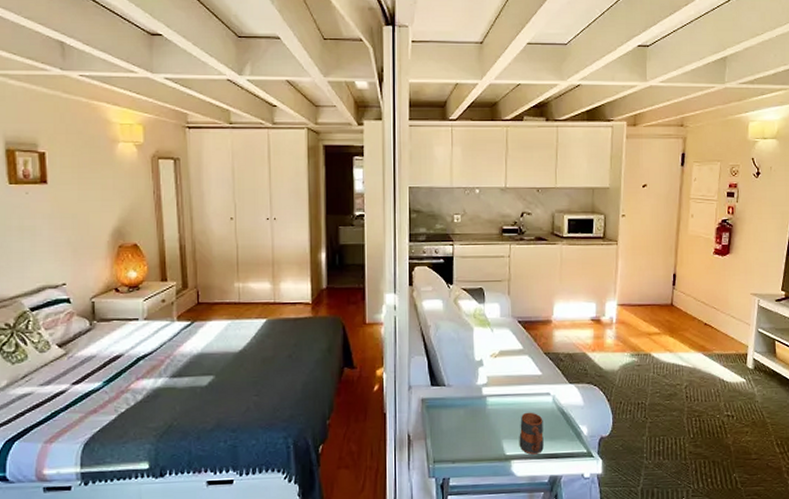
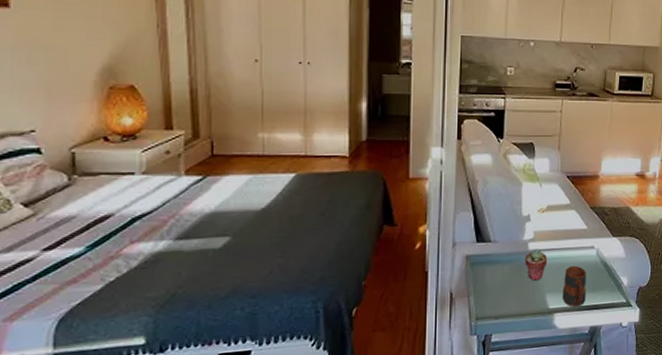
potted succulent: none [479,394,503,426] -> present [524,248,548,281]

